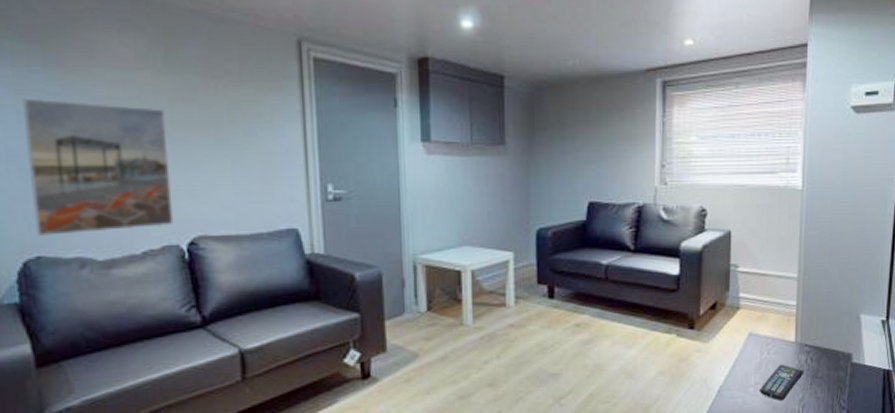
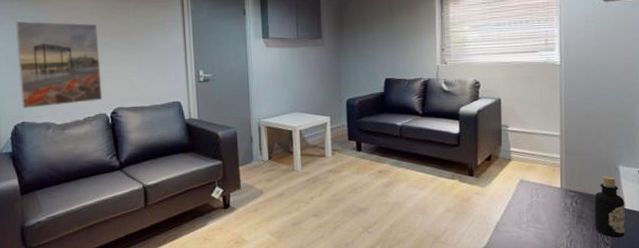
remote control: present [760,364,804,402] -> none [531,206,570,237]
bottle: none [831,326,865,400] -> present [594,175,625,238]

